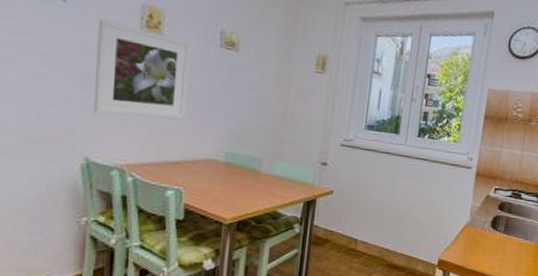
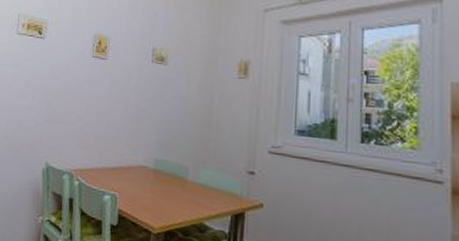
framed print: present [93,18,191,119] -> none [54,48,129,128]

